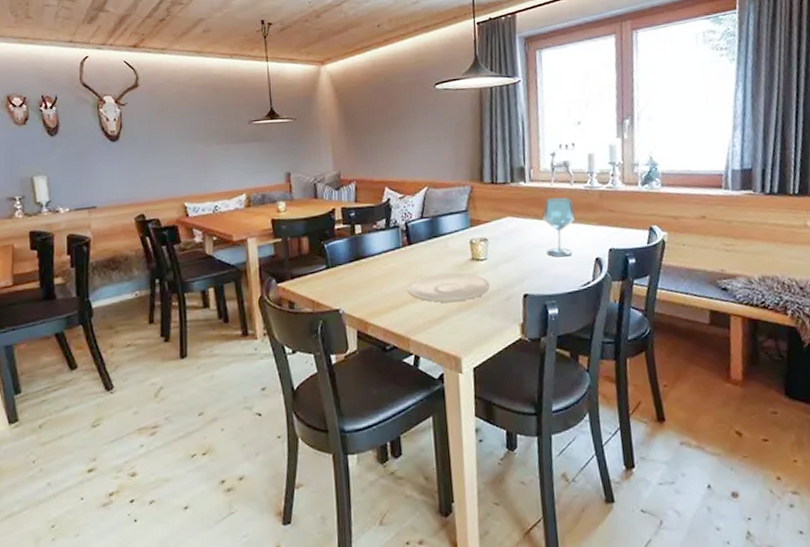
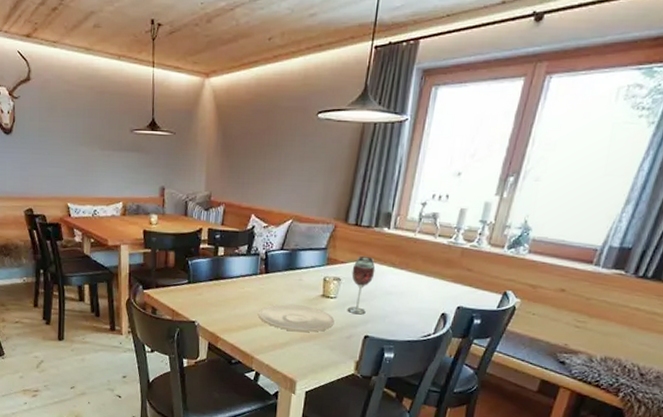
wineglass: none [497,212,521,273] -> present [347,256,376,315]
wine glass: present [542,197,576,257] -> none [395,248,433,307]

